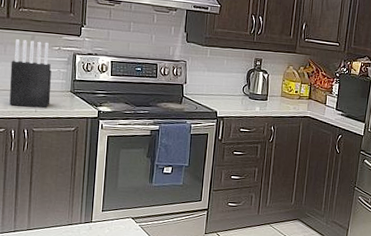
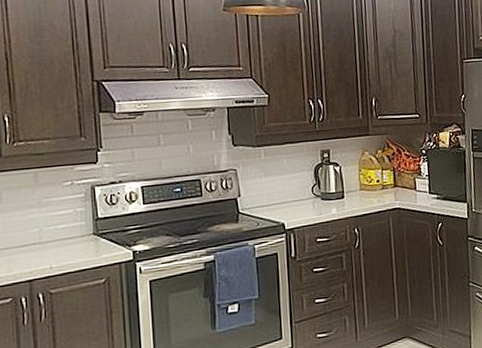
knife block: present [9,39,51,108] -> none [10,178,69,267]

